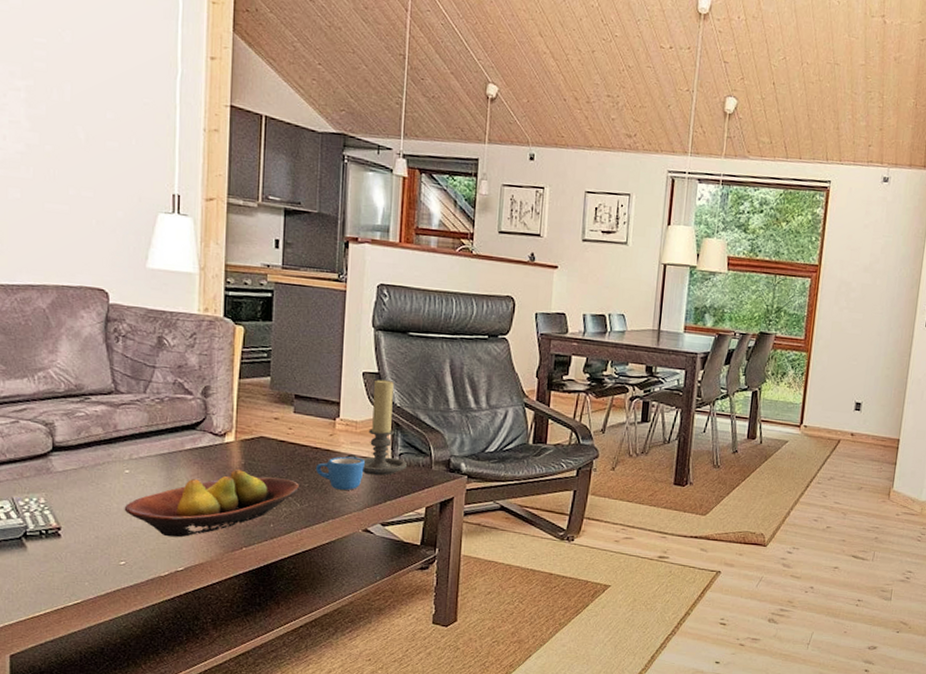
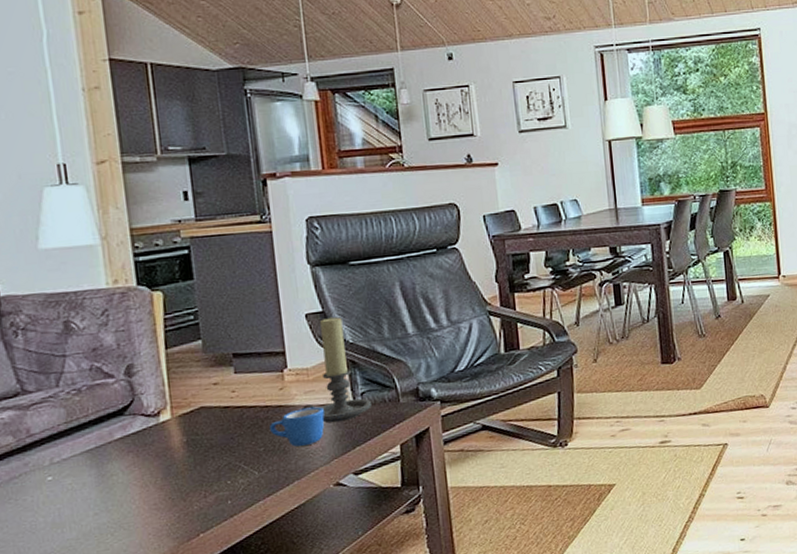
fruit bowl: present [124,469,299,538] -> none [52,447,254,542]

